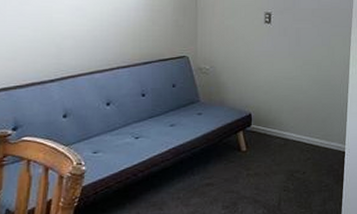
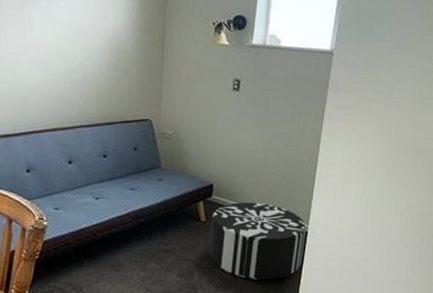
pouf: none [250,128,343,205] -> present [208,202,306,280]

